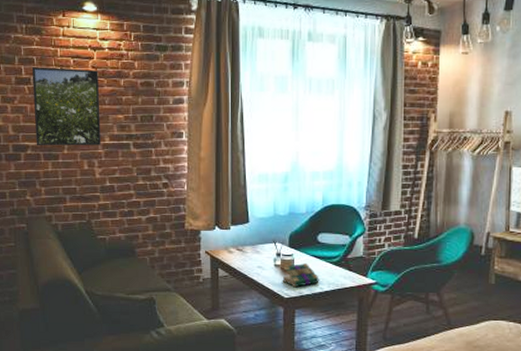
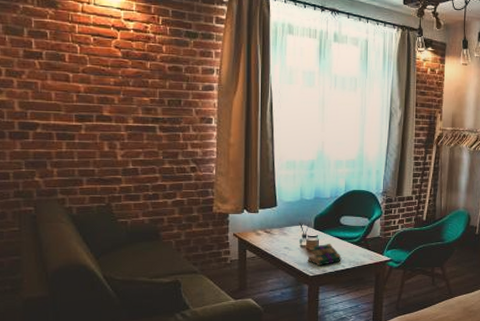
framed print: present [31,67,101,146] -> none [44,41,124,127]

